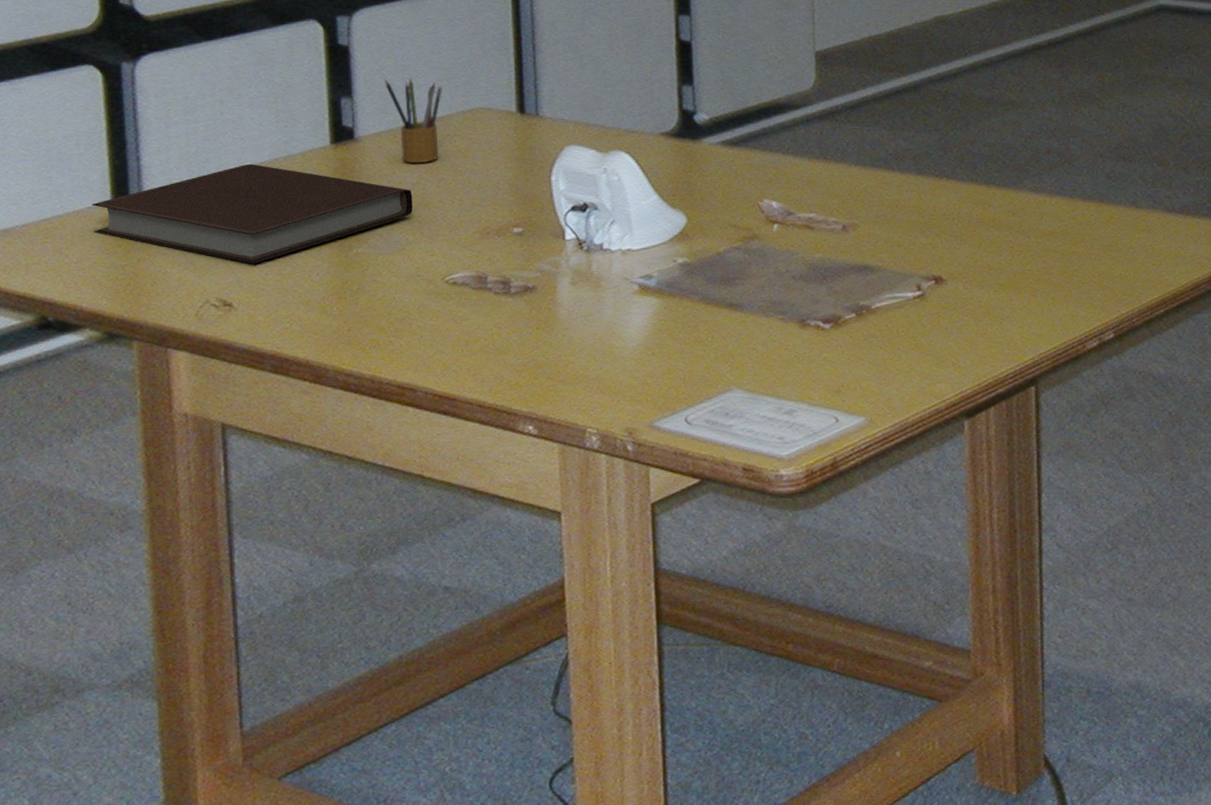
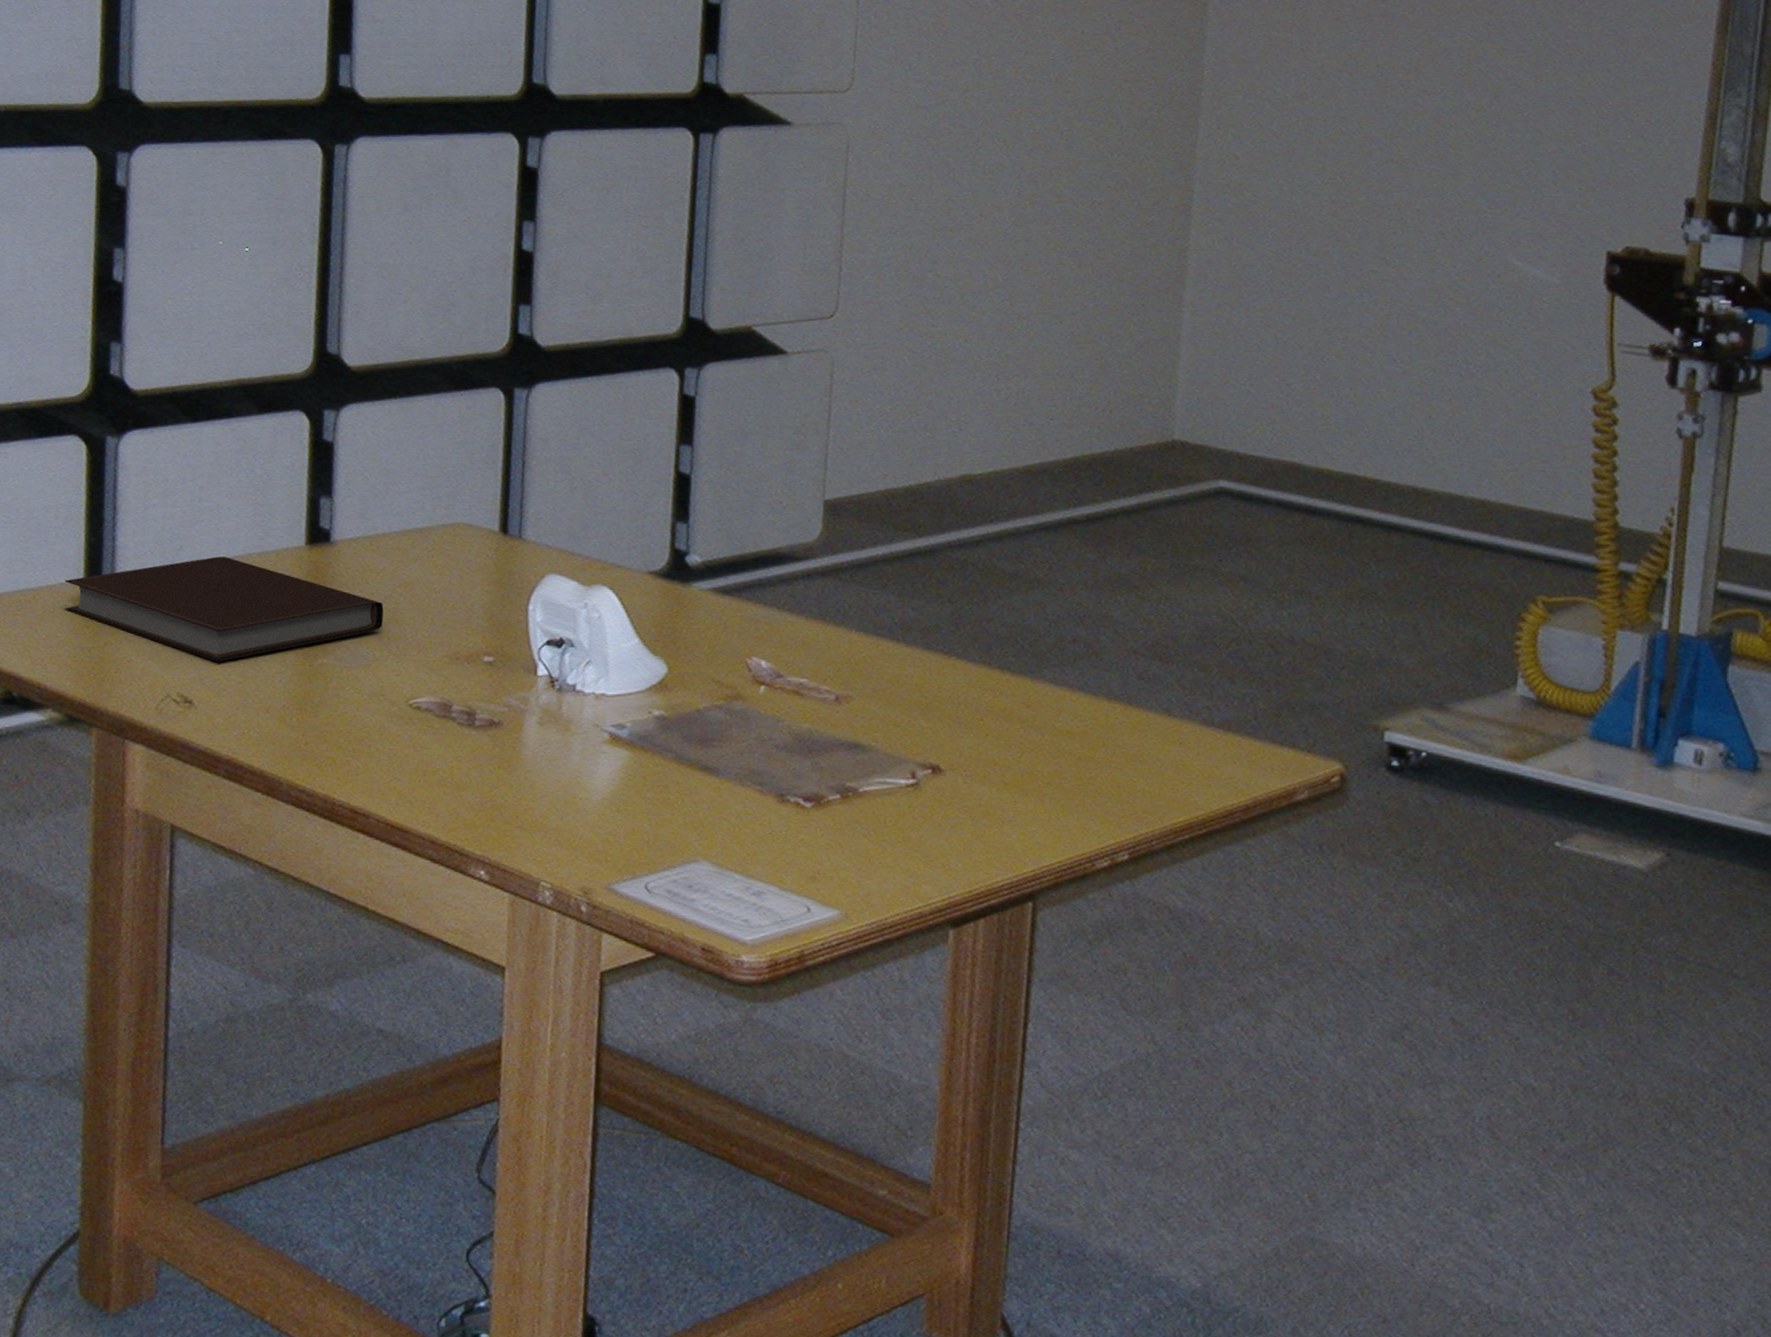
pencil box: present [385,78,442,163] -> none [366,482,425,575]

